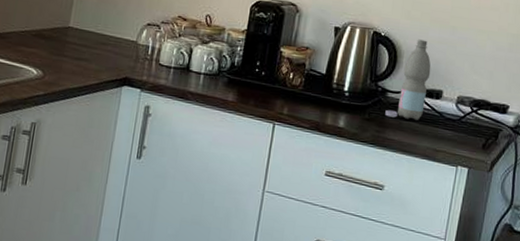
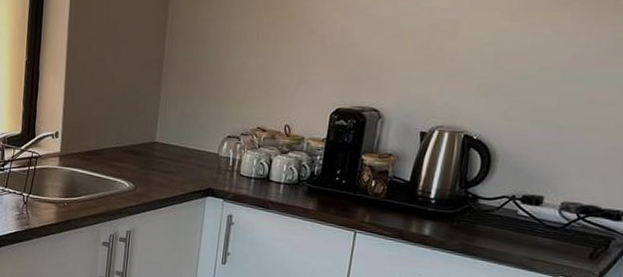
water bottle: present [385,39,431,120] -> none [475,141,531,228]

